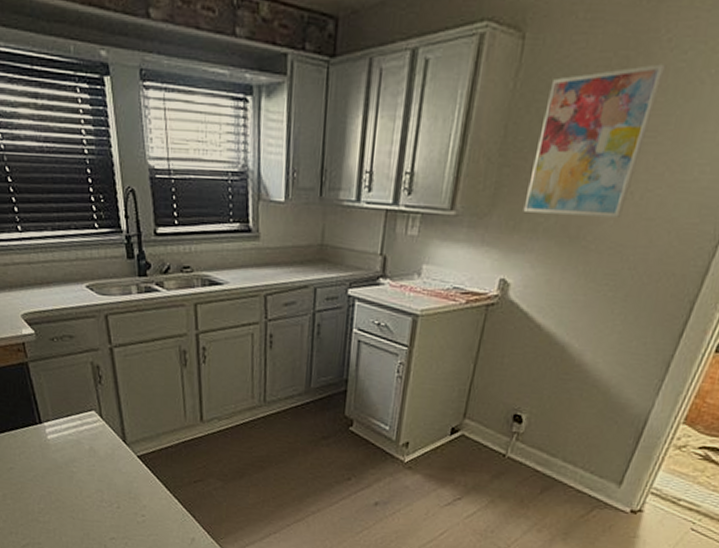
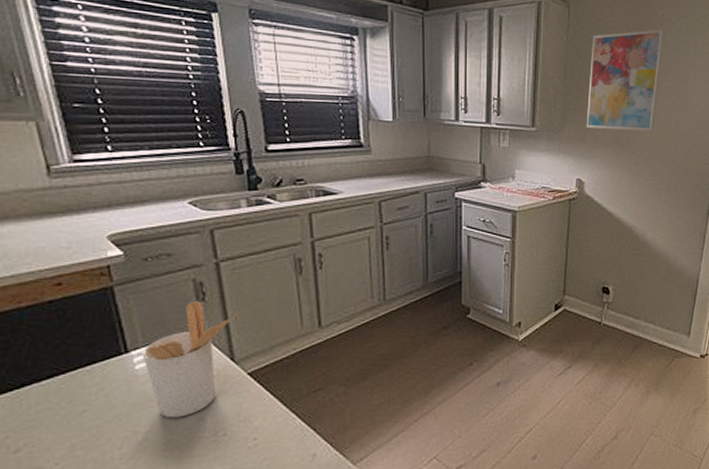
utensil holder: none [52,383,131,487] -> present [142,301,240,418]

